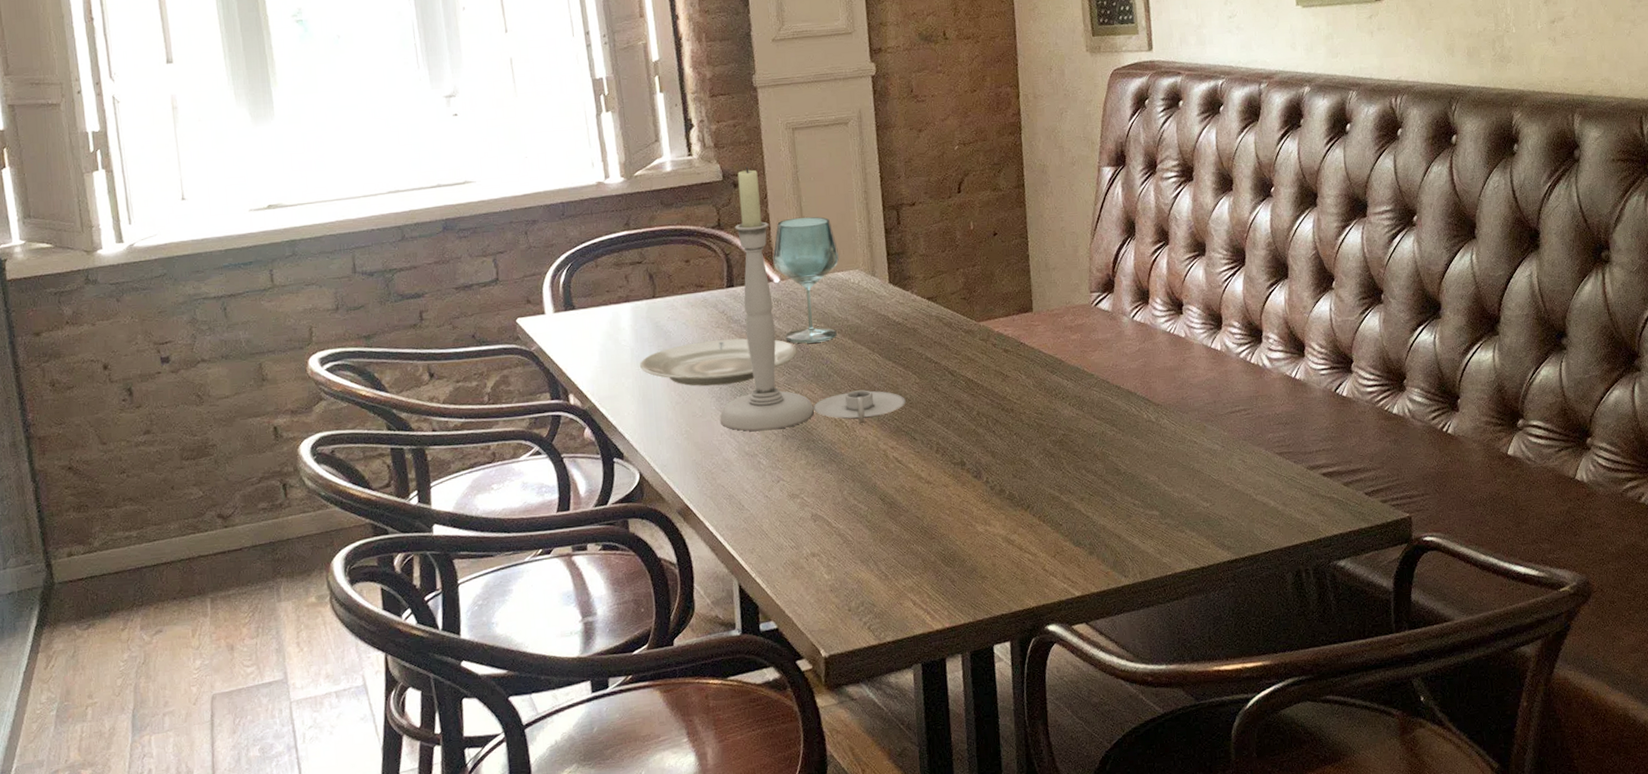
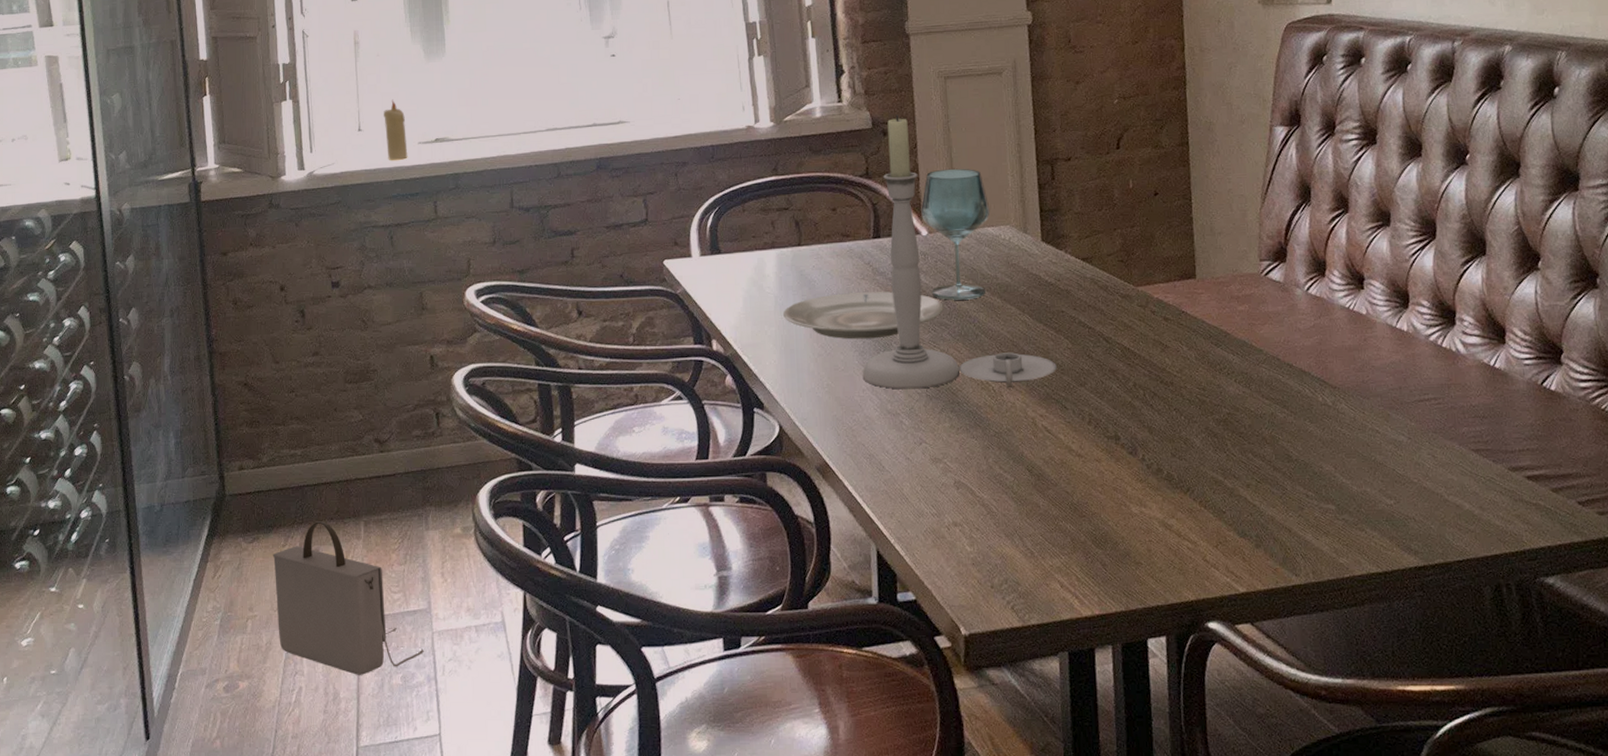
shopping bag: none [111,601,282,752] -> present [272,521,424,675]
candle: none [209,166,239,230] -> present [384,99,408,161]

